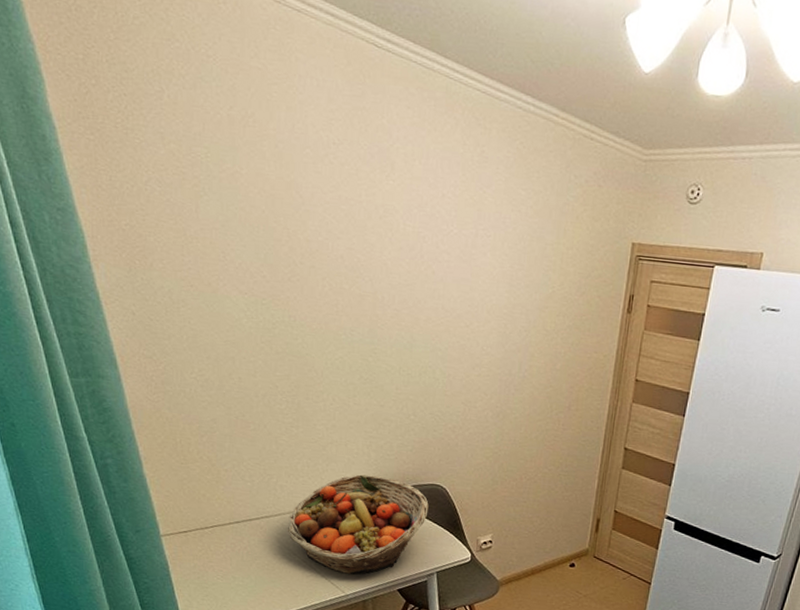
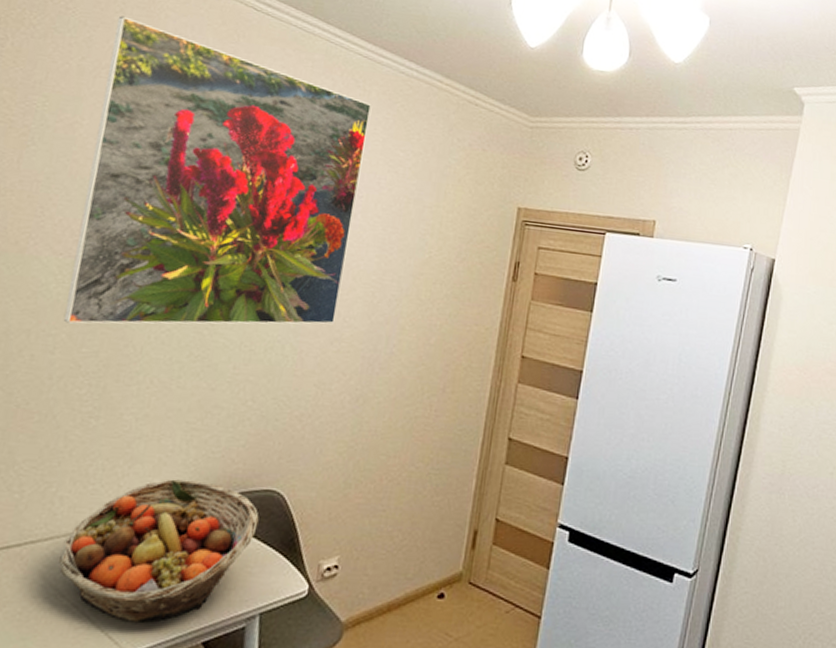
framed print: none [253,61,494,353] -> present [63,16,373,325]

